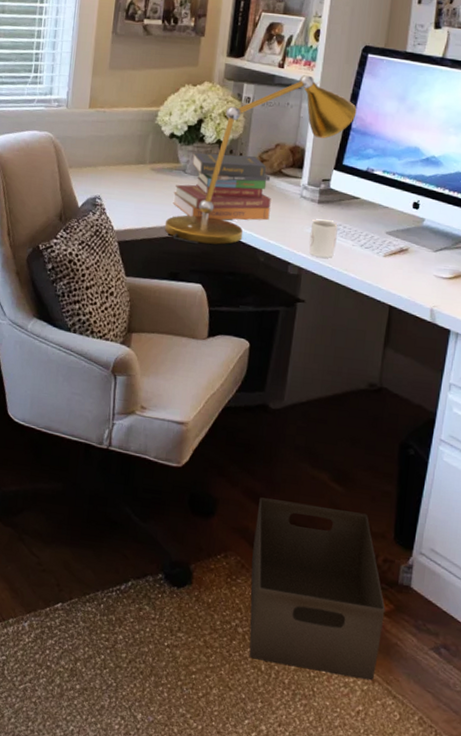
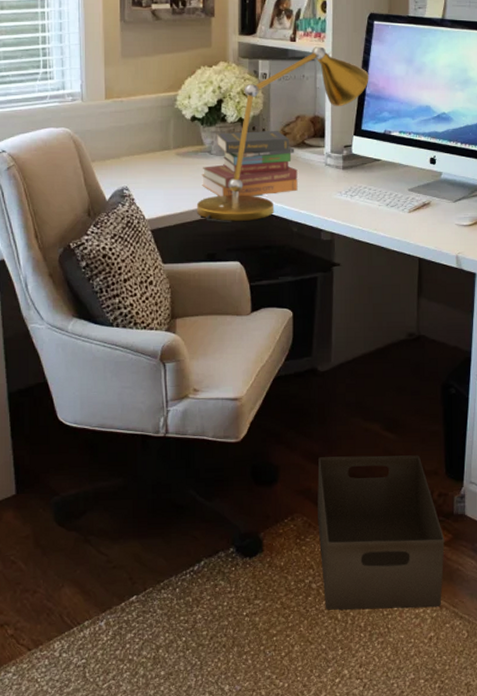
mug: present [309,220,338,258] -> none [338,184,364,221]

